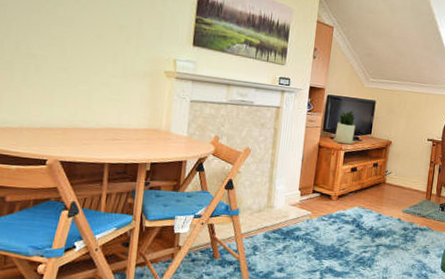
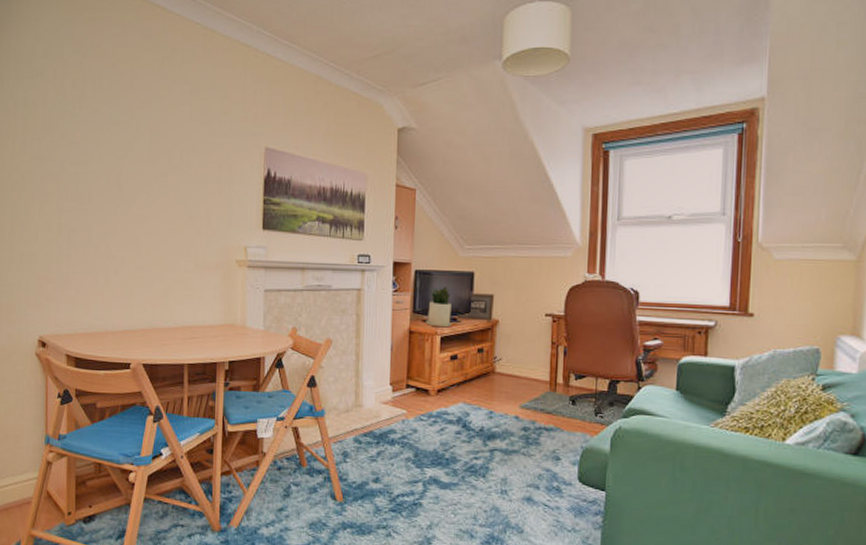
picture frame: none [358,118,391,142] -> present [456,293,495,321]

